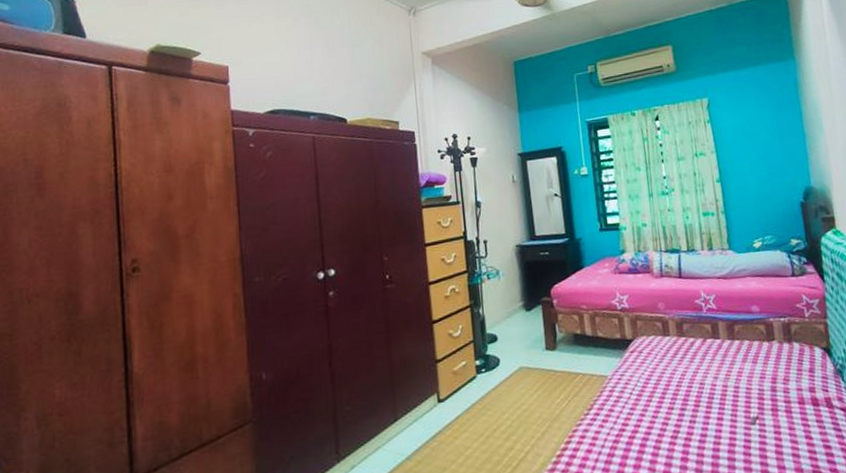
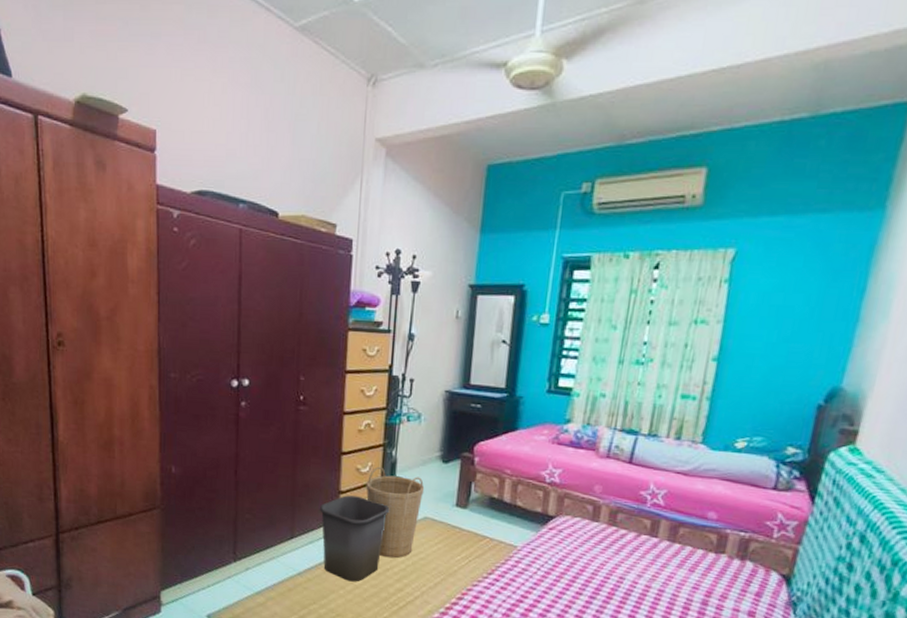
waste bin: none [419,361,487,453] -> present [320,495,390,582]
basket: none [460,327,515,418] -> present [366,466,425,559]

